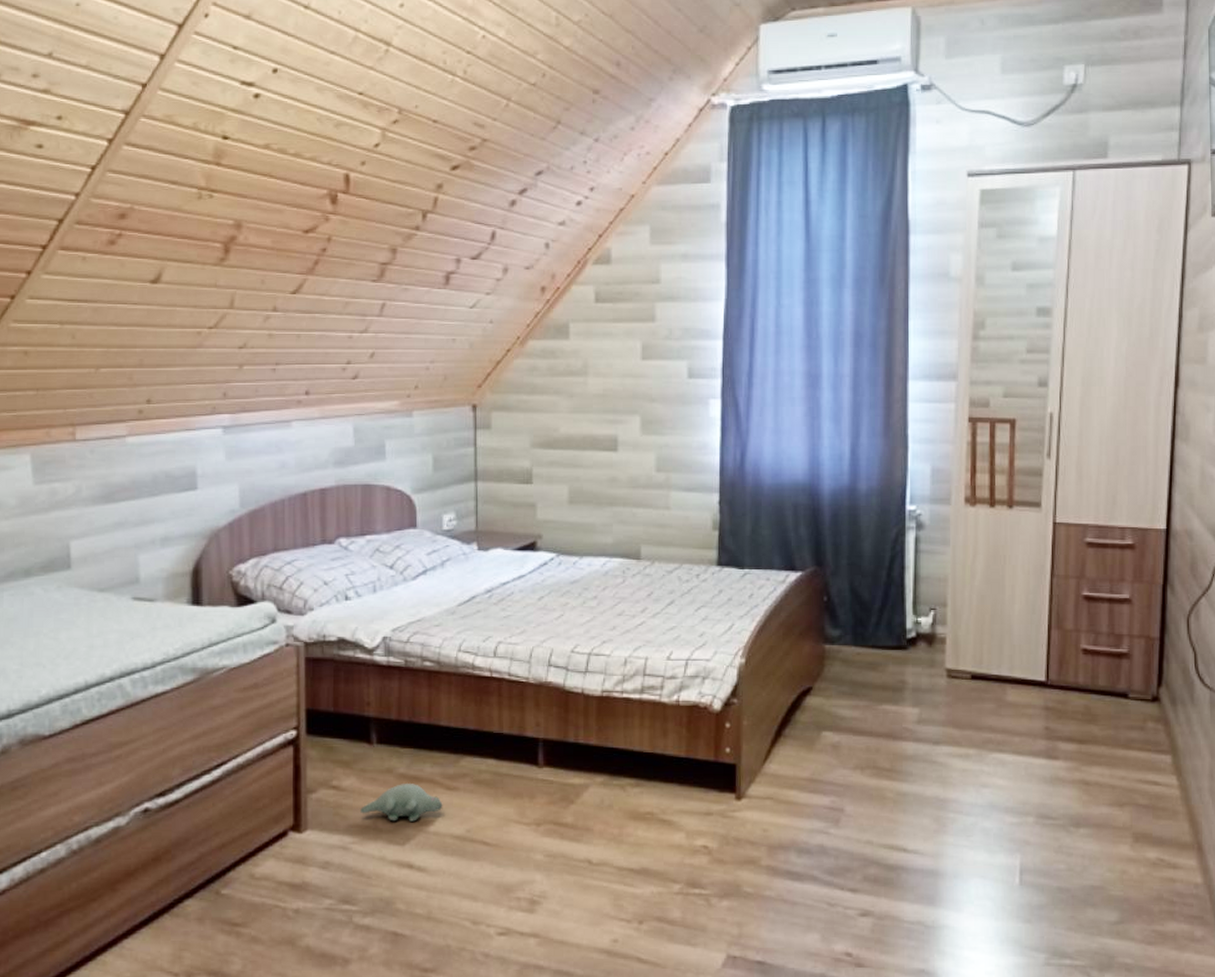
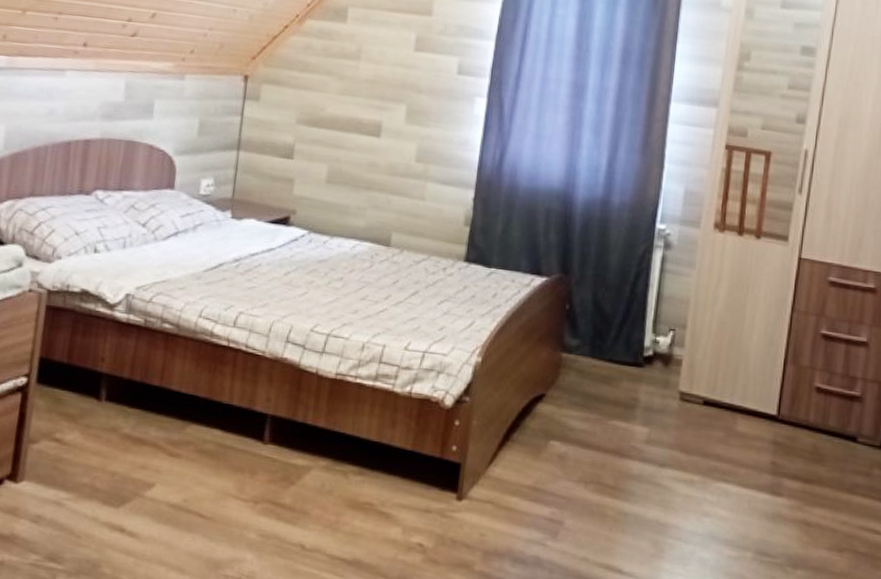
plush toy: present [360,784,443,822] -> none [79,444,163,485]

